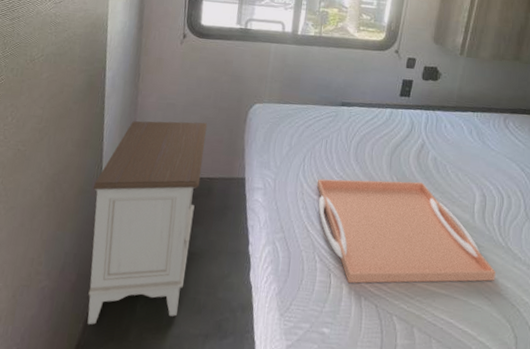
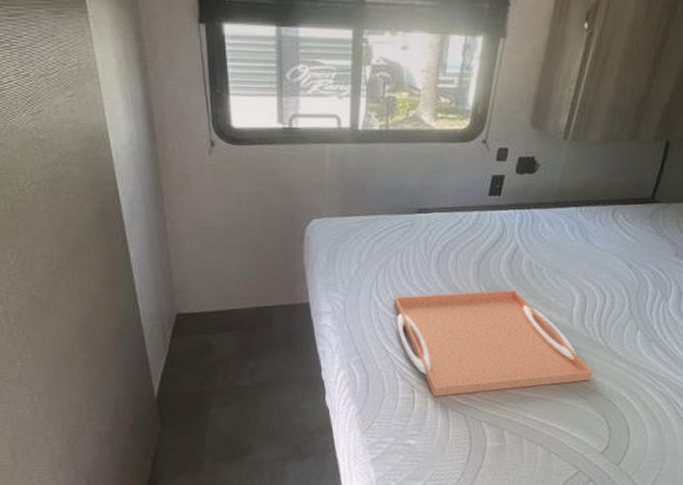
nightstand: present [87,121,208,325] -> none [132,246,257,461]

